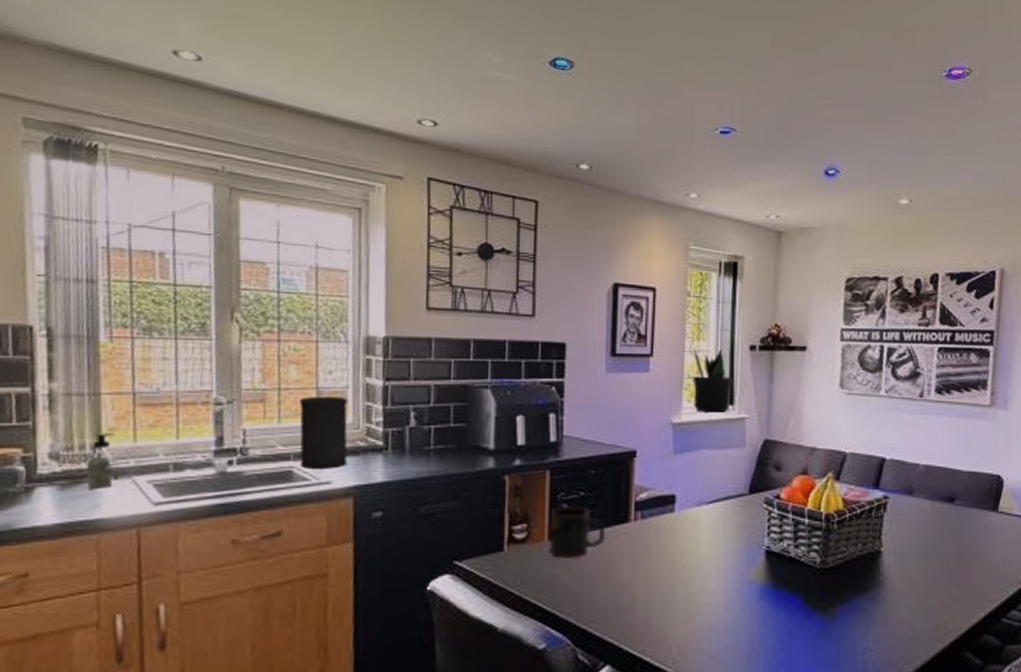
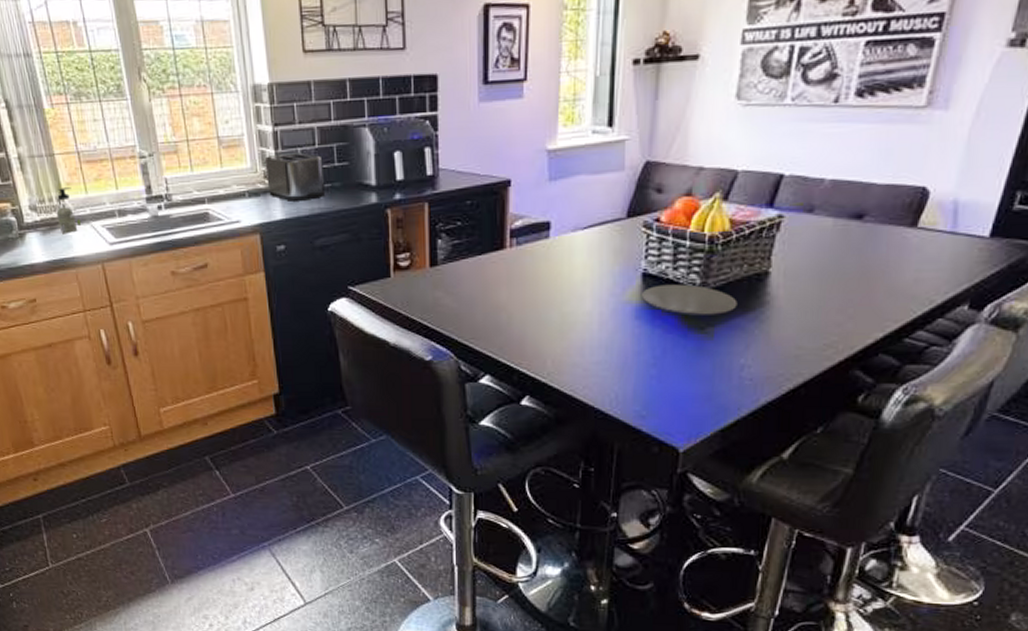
canister: present [299,397,348,469] -> none [205,144,251,210]
toaster: none [369,410,438,462] -> present [264,152,326,201]
mug: present [549,505,604,558] -> none [430,234,481,283]
planter: present [692,348,733,412] -> none [569,66,613,136]
plate: none [766,562,855,595] -> present [642,284,738,316]

